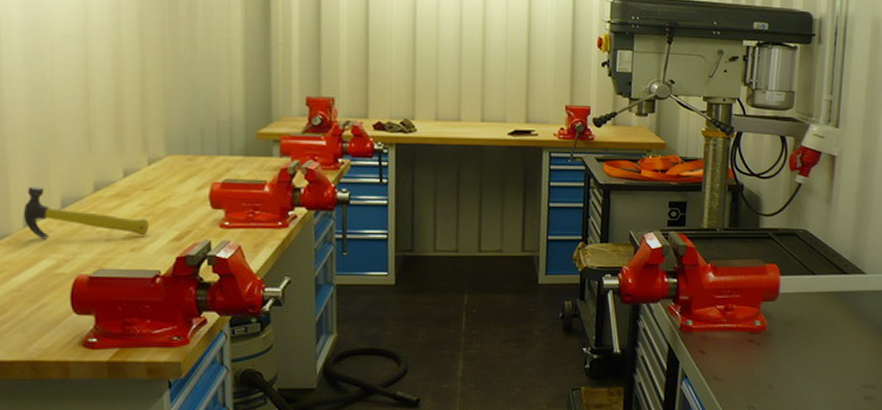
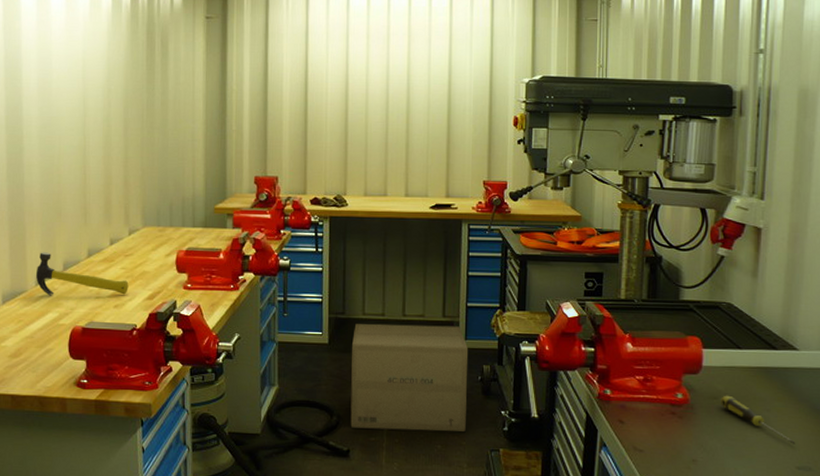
cardboard box: none [420,261,549,375] -> present [350,323,469,433]
screwdriver: none [795,320,862,364] -> present [721,395,796,444]

